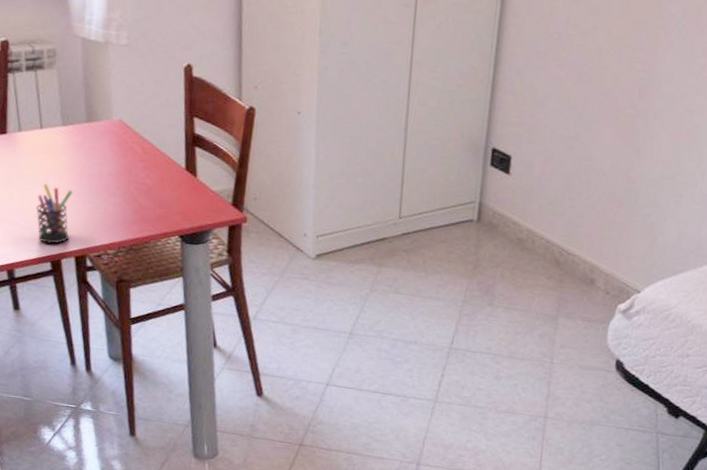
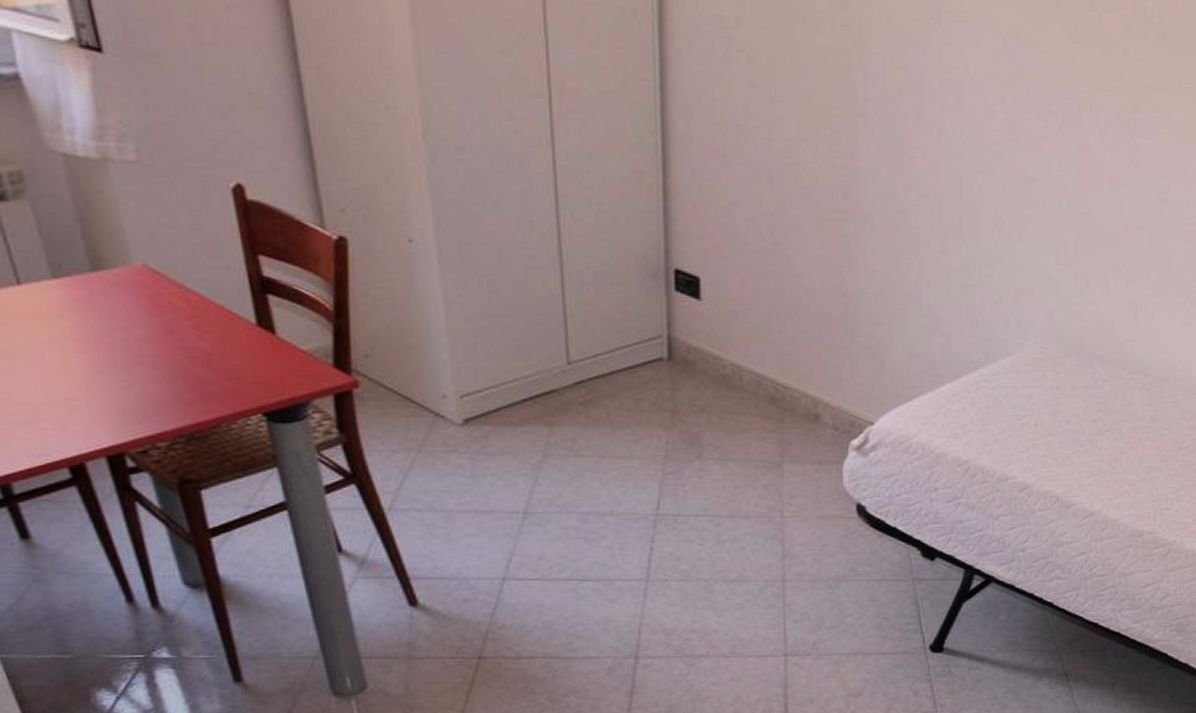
pen holder: present [36,184,73,244] -> none [31,361,93,444]

